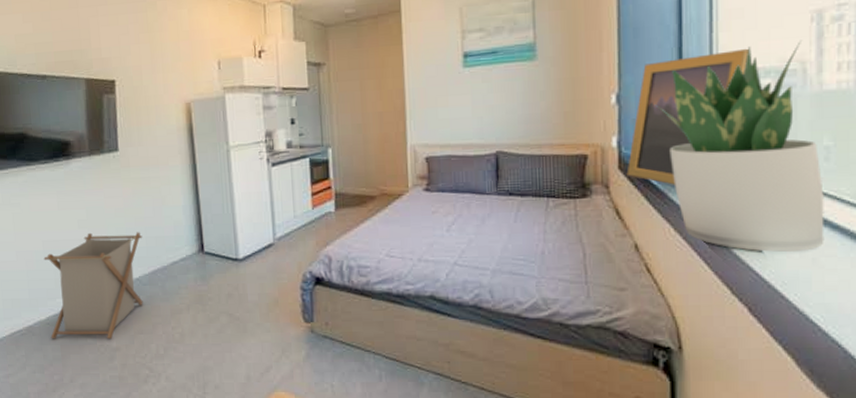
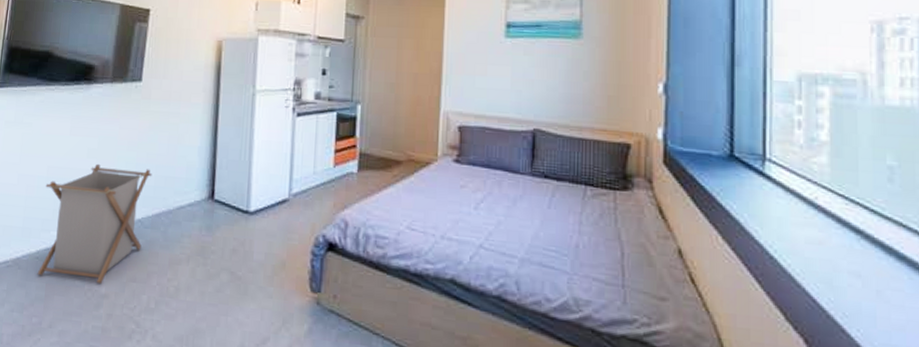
picture frame: present [626,48,748,185] -> none [672,51,805,189]
planter: present [655,40,824,253] -> none [704,50,890,281]

